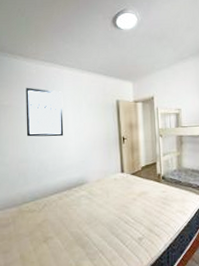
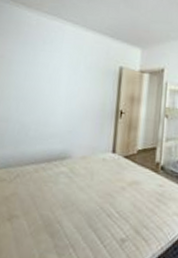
wall art: present [25,87,64,137] -> none [12,39,60,99]

